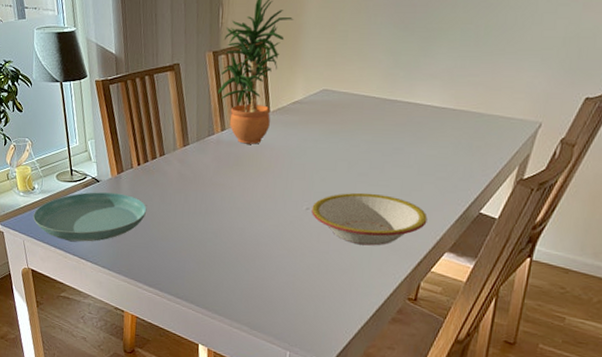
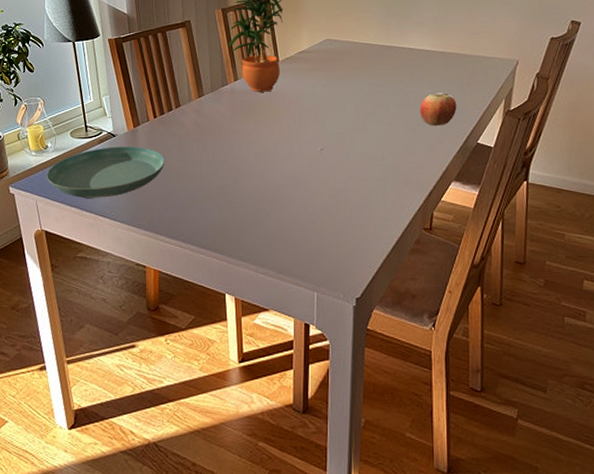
bowl: present [311,192,428,246] -> none [326,131,432,181]
apple: none [418,156,462,192] -> present [419,94,457,126]

